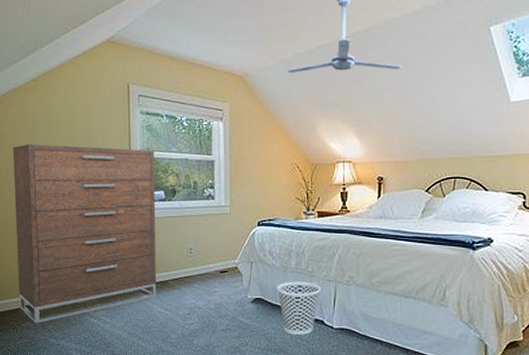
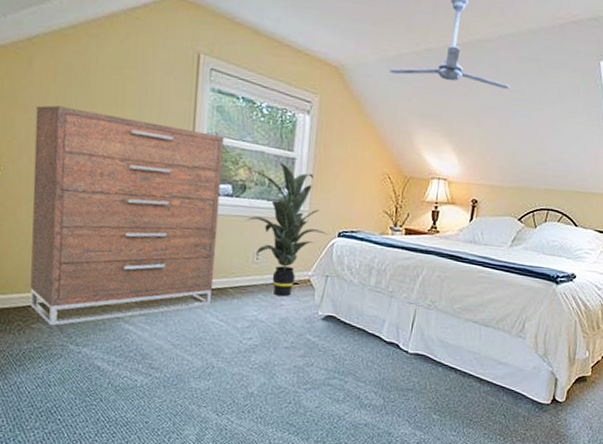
indoor plant: none [177,166,250,285] -> present [245,162,329,297]
wastebasket: present [276,281,321,335] -> none [351,300,400,358]

